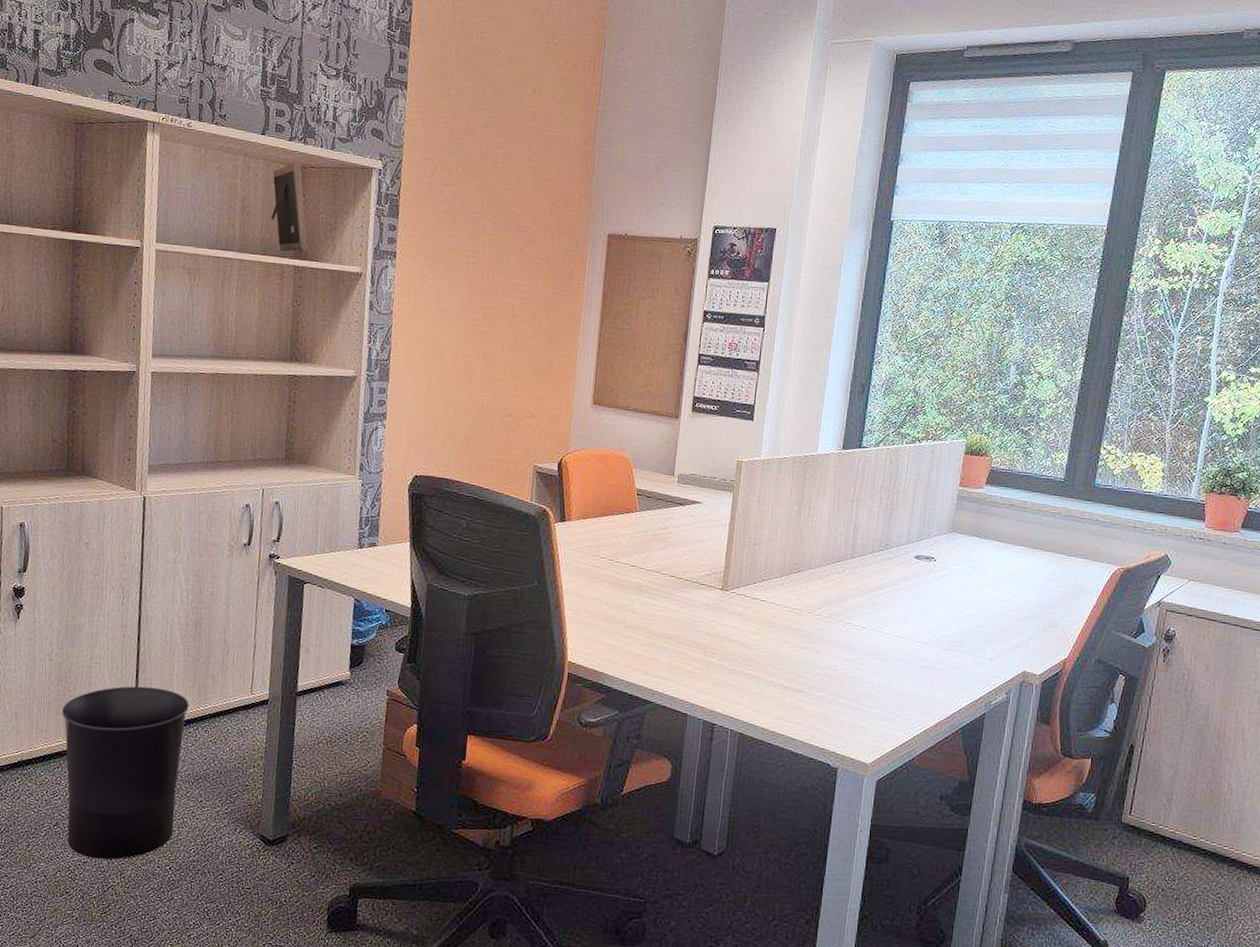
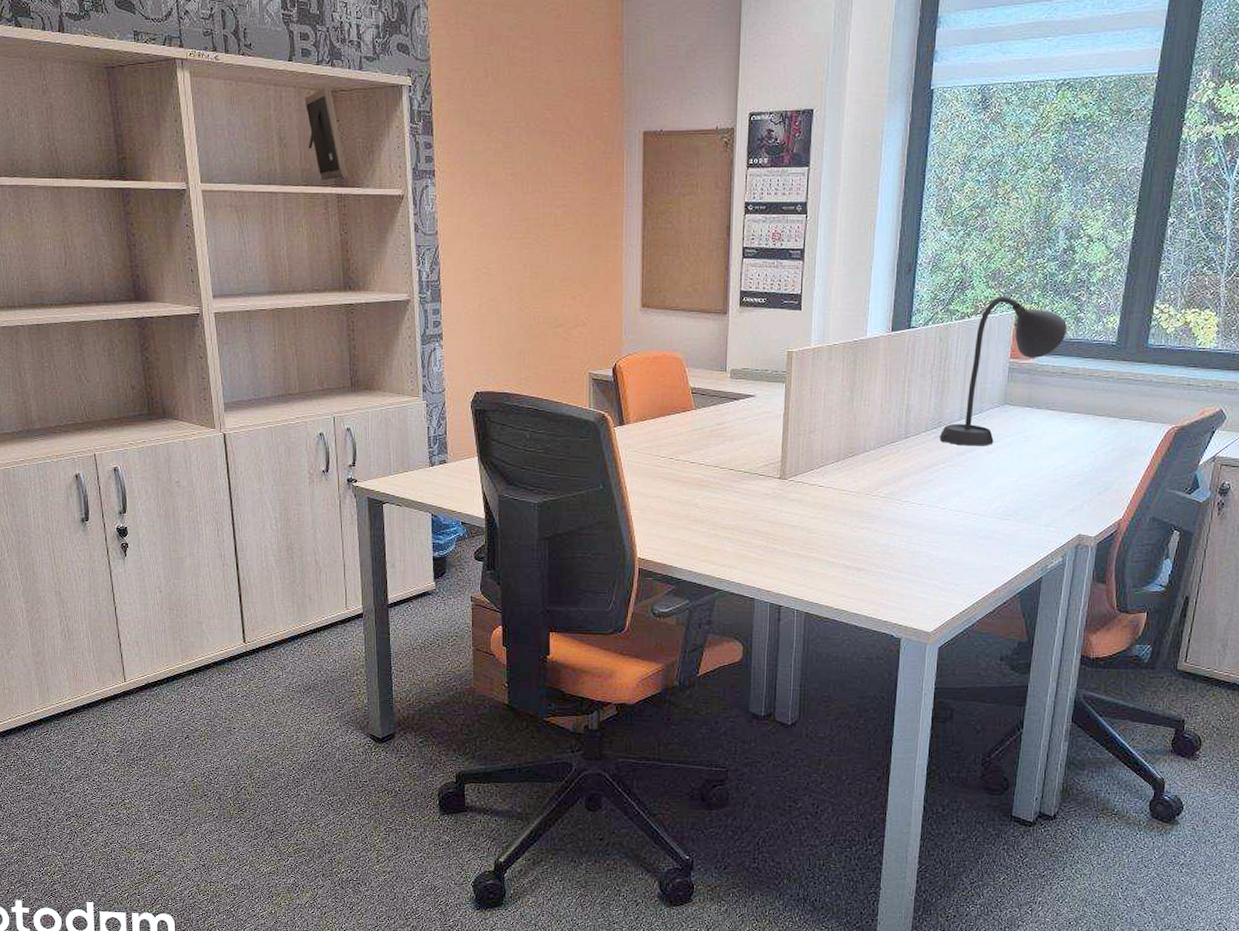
waste bin: present [62,686,190,860] -> none [178,609,292,765]
desk lamp: none [885,424,1016,572] -> present [939,297,1067,446]

